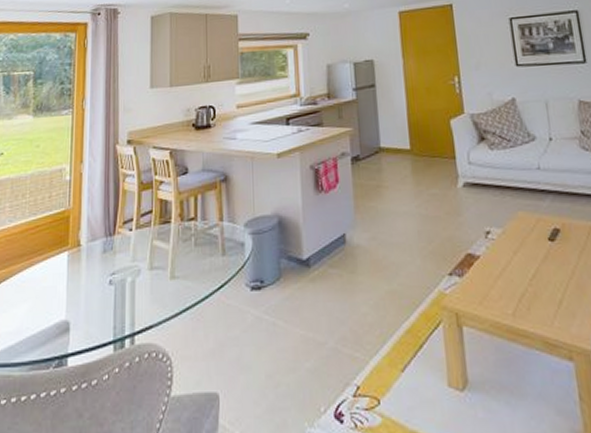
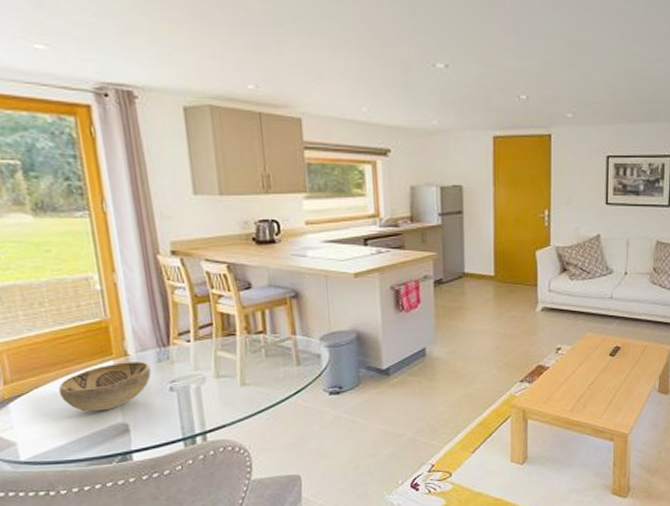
decorative bowl: none [20,252,96,307] -> present [58,361,151,412]

